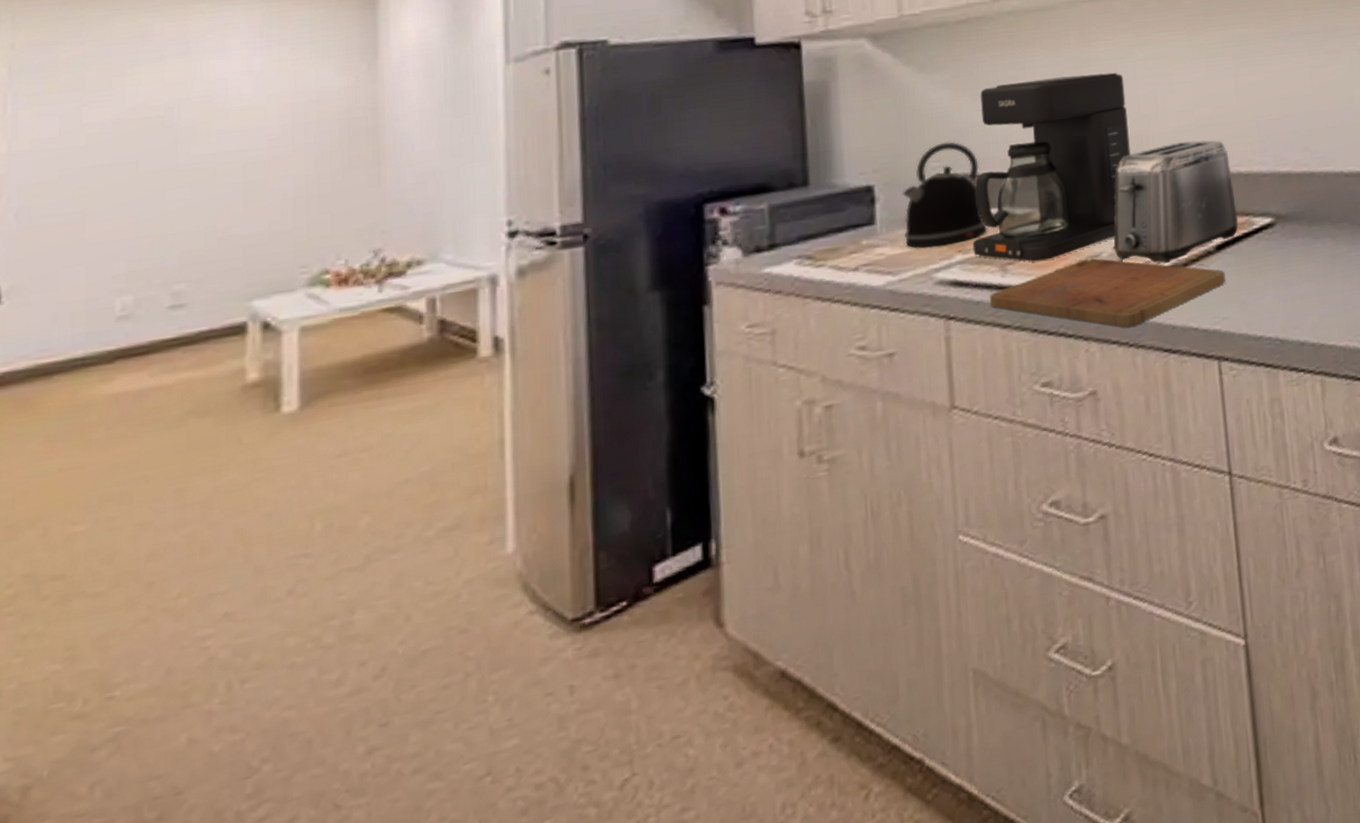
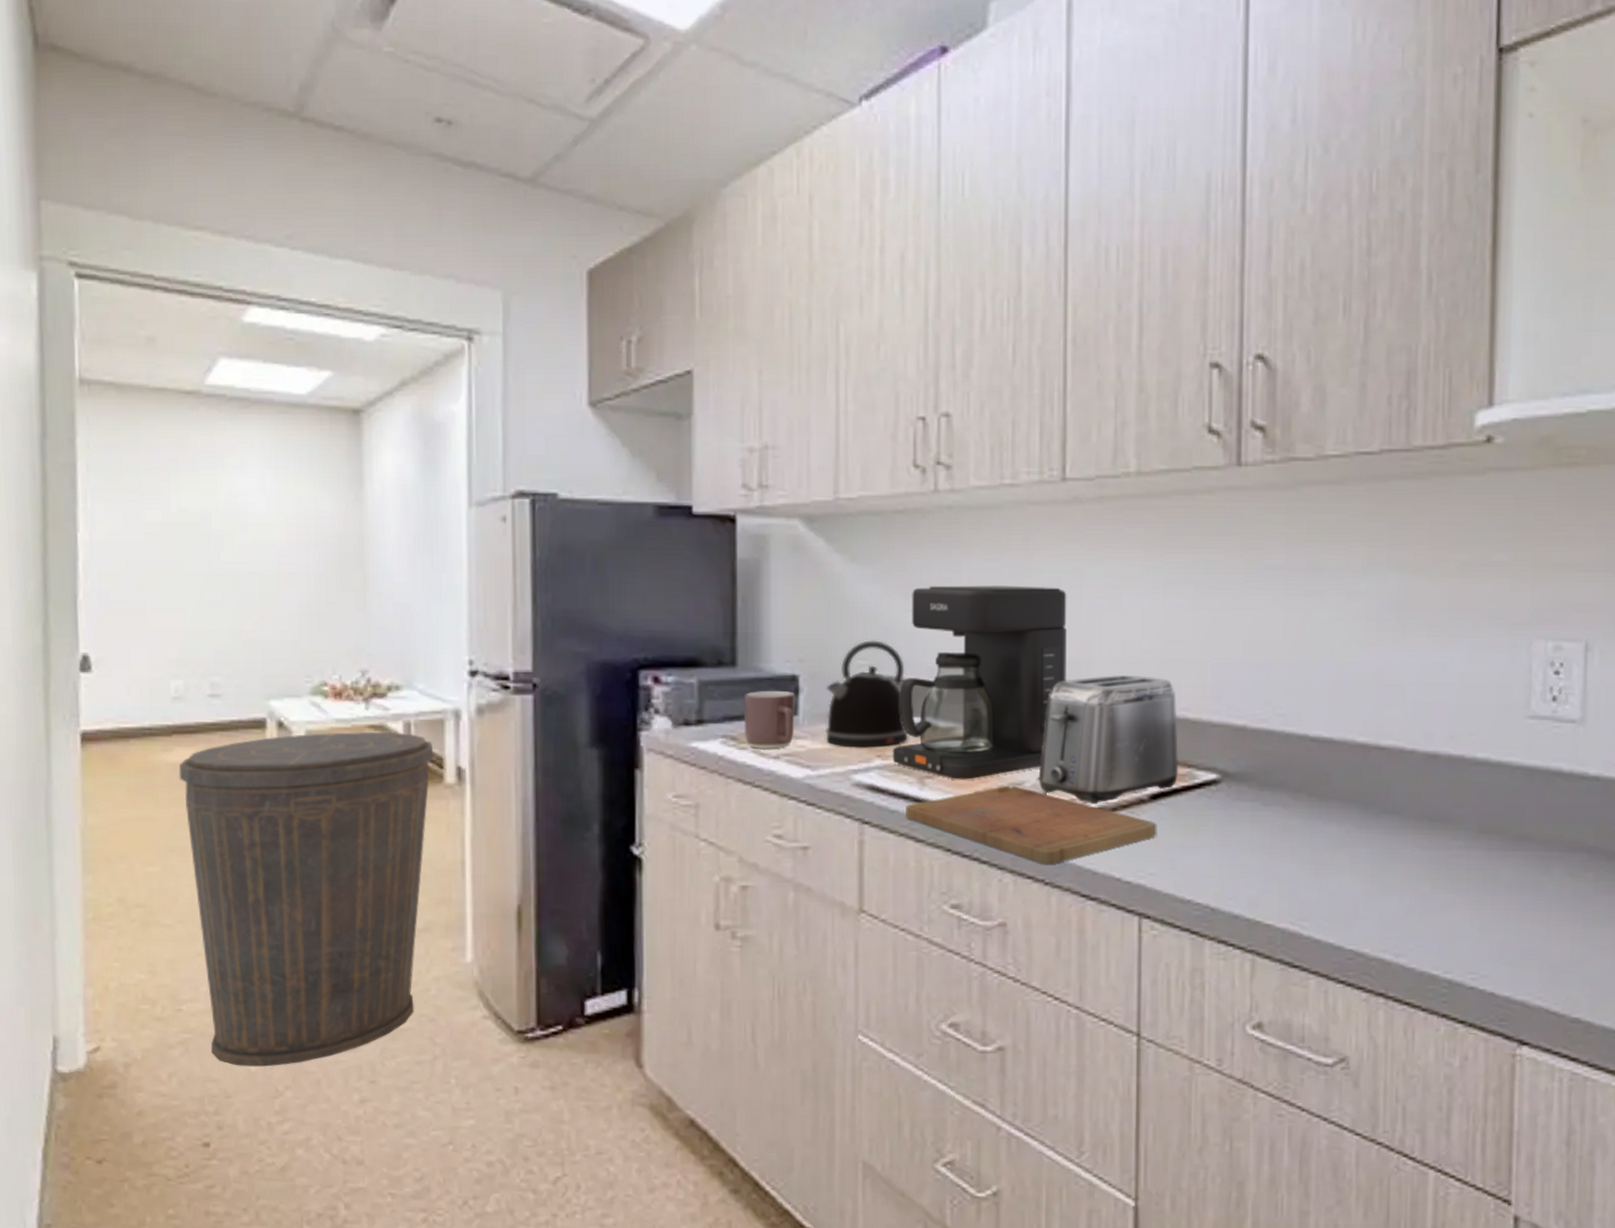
trash can: none [122,310,465,750] -> present [178,731,434,1066]
mug: none [817,202,873,264] -> present [743,690,795,749]

